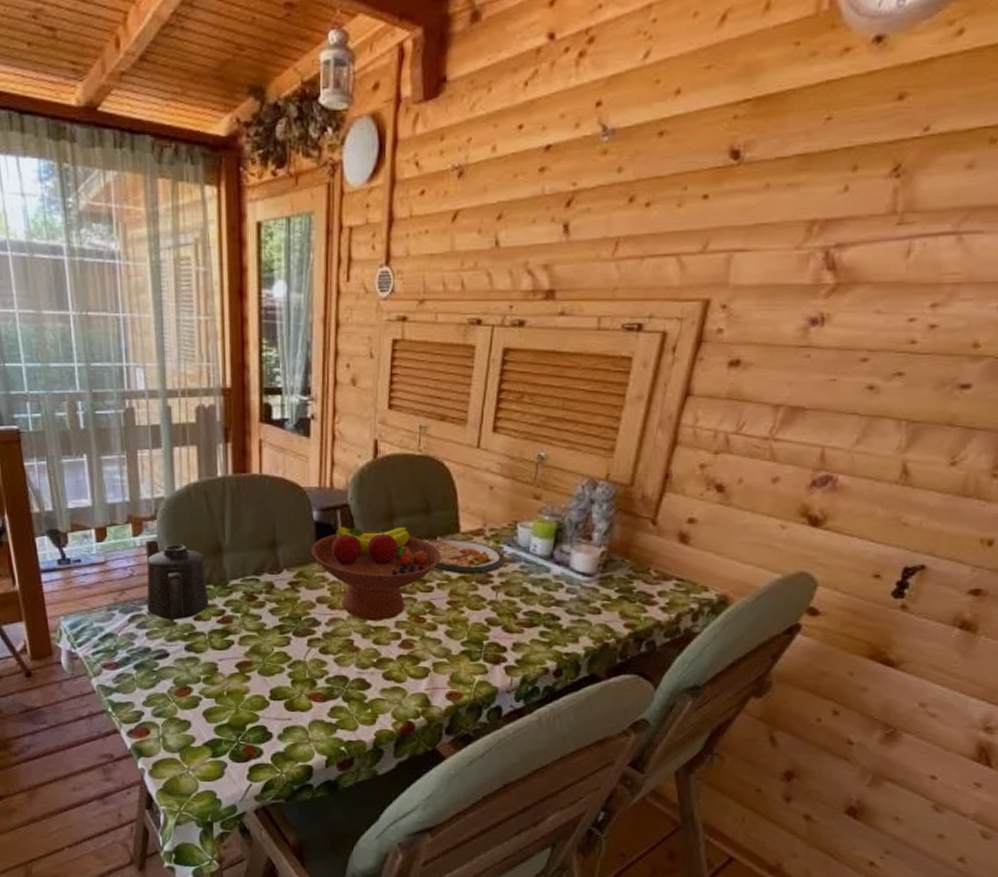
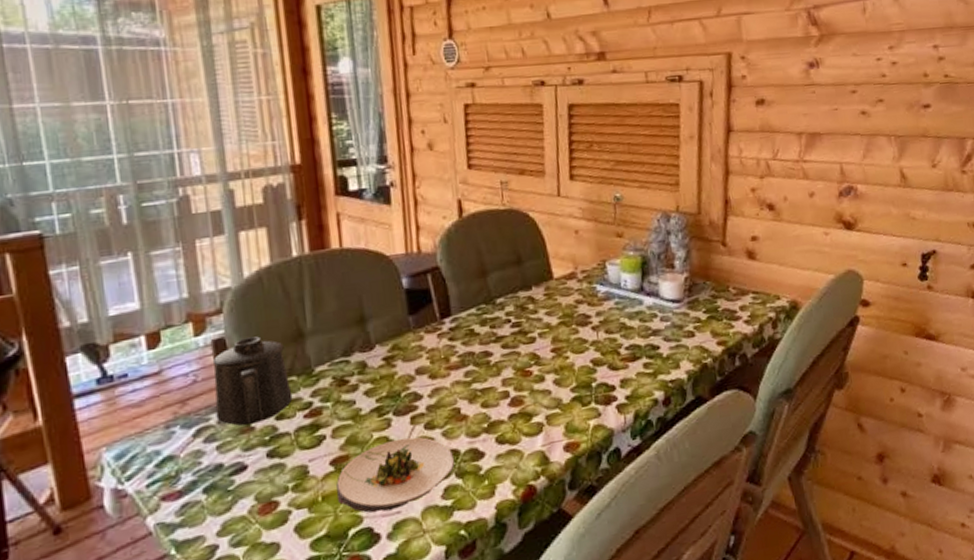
salad plate: none [240,657,343,716] -> present [336,437,455,513]
fruit bowl: present [311,518,441,620] -> none [403,282,539,384]
dish: present [426,538,505,574] -> none [522,284,600,320]

